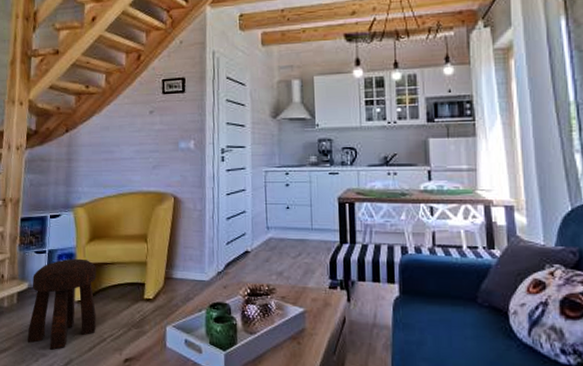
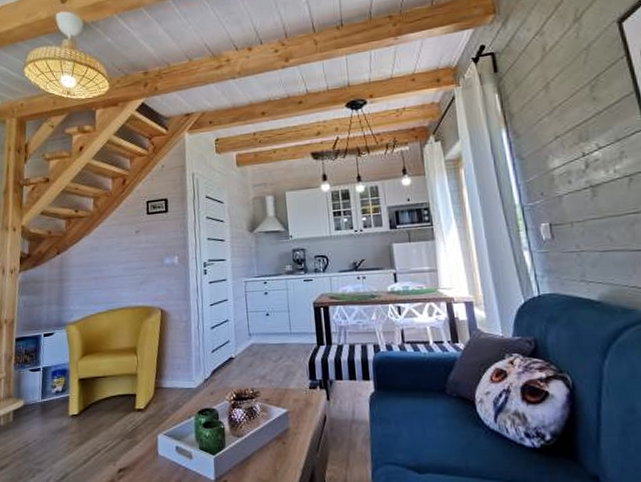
stool: present [27,258,97,350] -> none [24,374,91,465]

